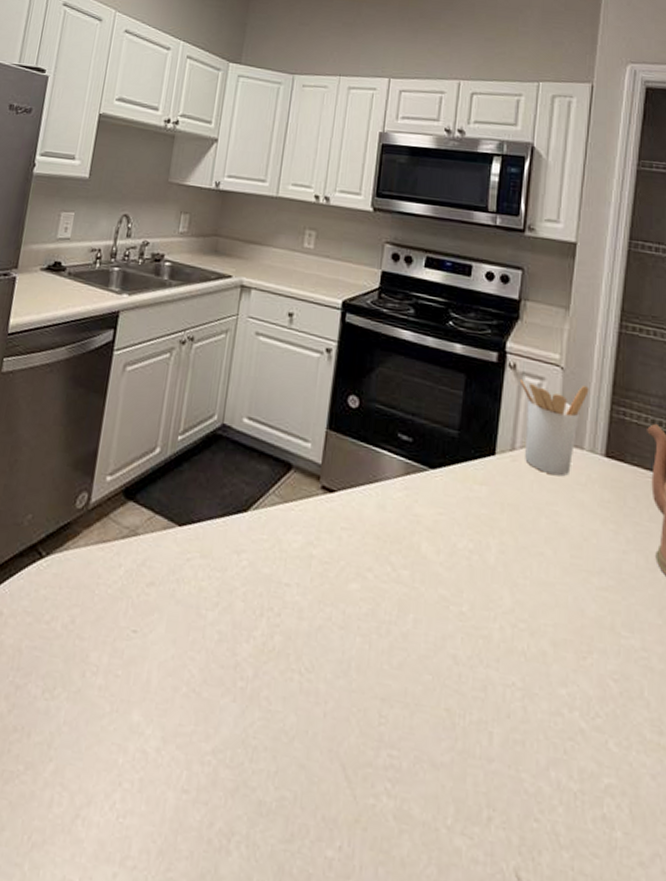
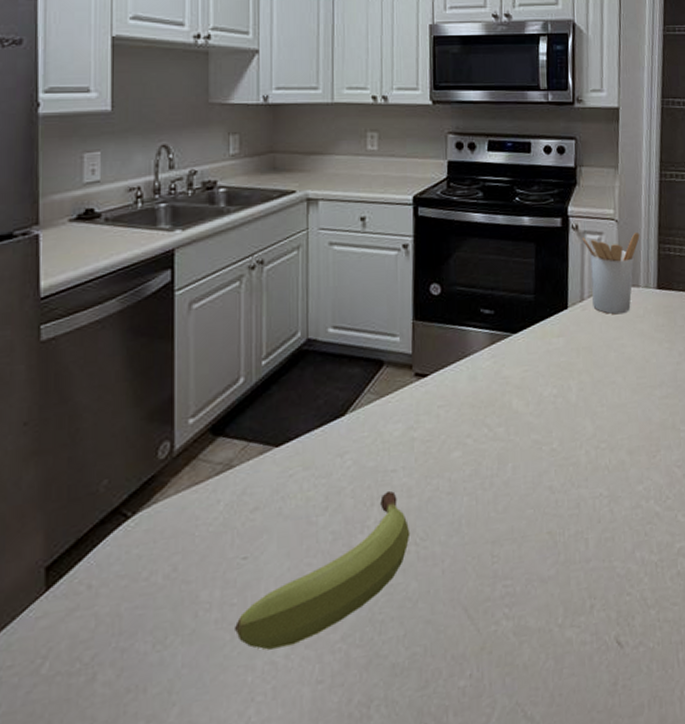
fruit: none [114,604,296,741] -> present [233,490,411,650]

